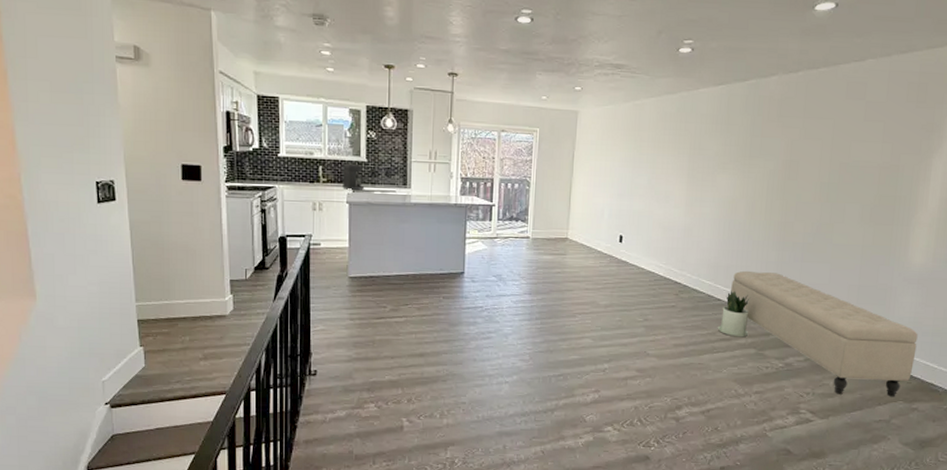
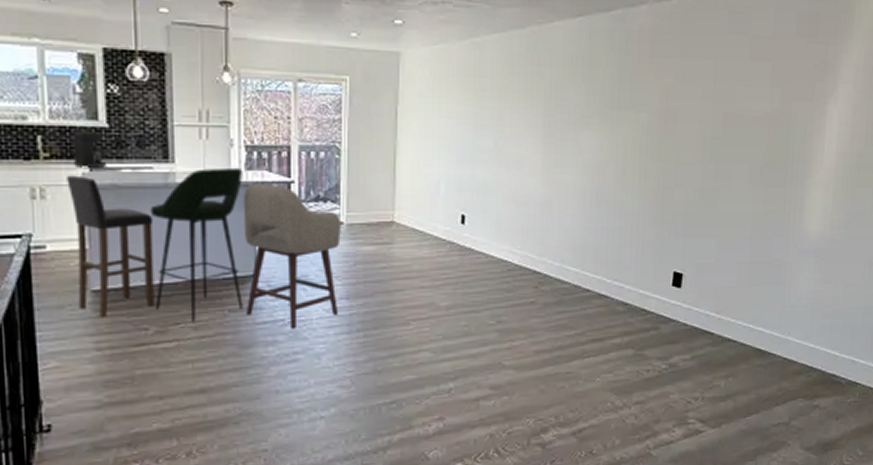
bar stool: none [337,194,394,297] -> present [67,175,155,318]
bar stool: none [391,193,458,305] -> present [150,167,243,323]
bar stool: none [456,205,528,315] -> present [243,183,341,330]
planter: present [717,290,750,338] -> none [587,277,625,336]
bench: present [731,270,918,397] -> none [602,251,817,397]

